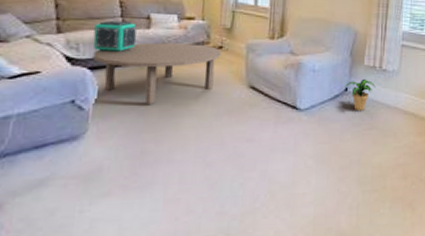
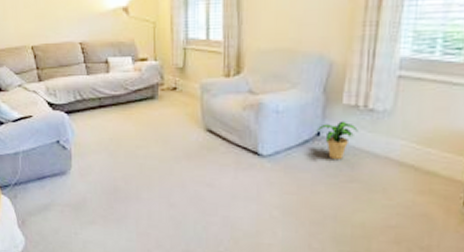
coffee table: present [92,42,222,104] -> none [67,86,176,146]
decorative cube: present [93,20,137,53] -> none [65,67,99,98]

